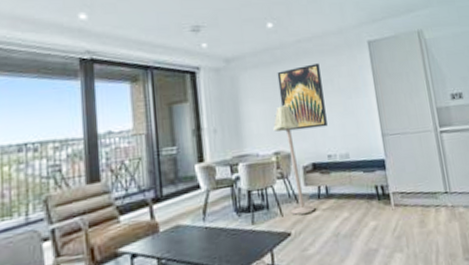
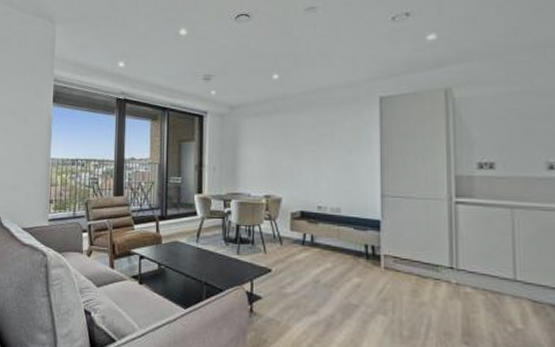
floor lamp: present [273,105,316,215] -> none [267,153,298,256]
wall art: present [277,63,328,132] -> none [277,116,322,179]

